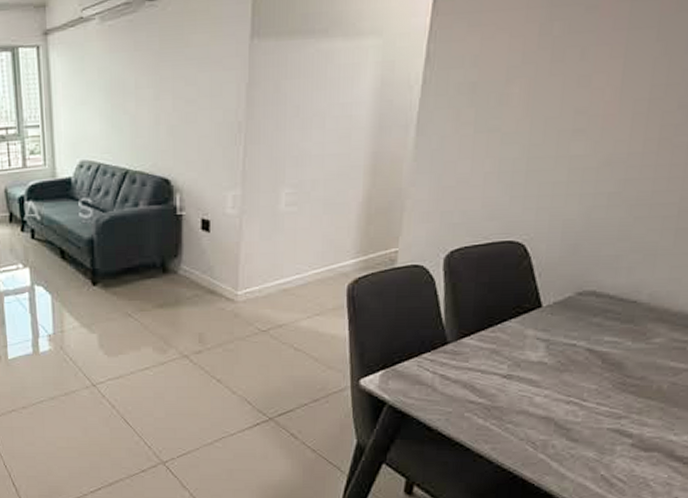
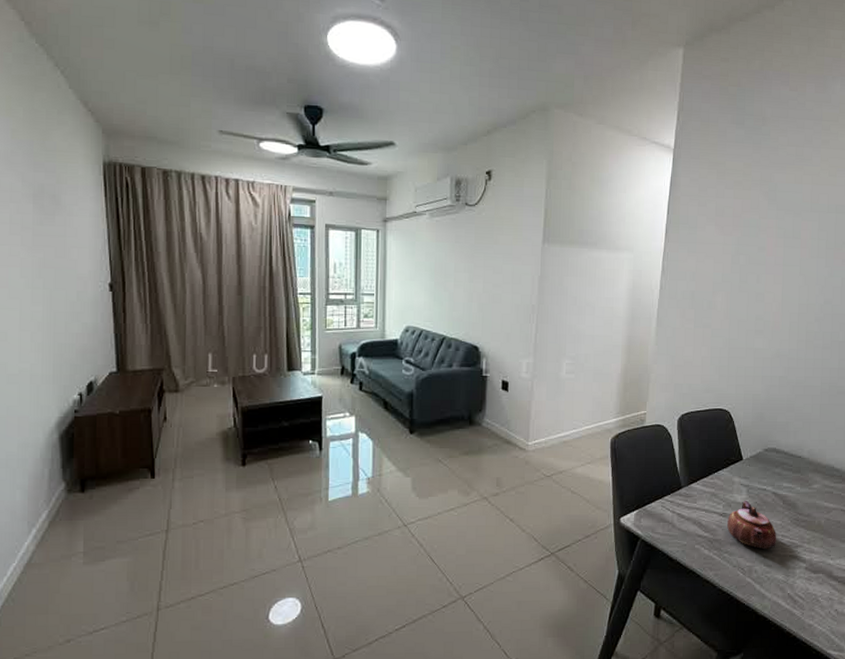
teapot: none [513,358,589,420] -> present [727,500,777,550]

